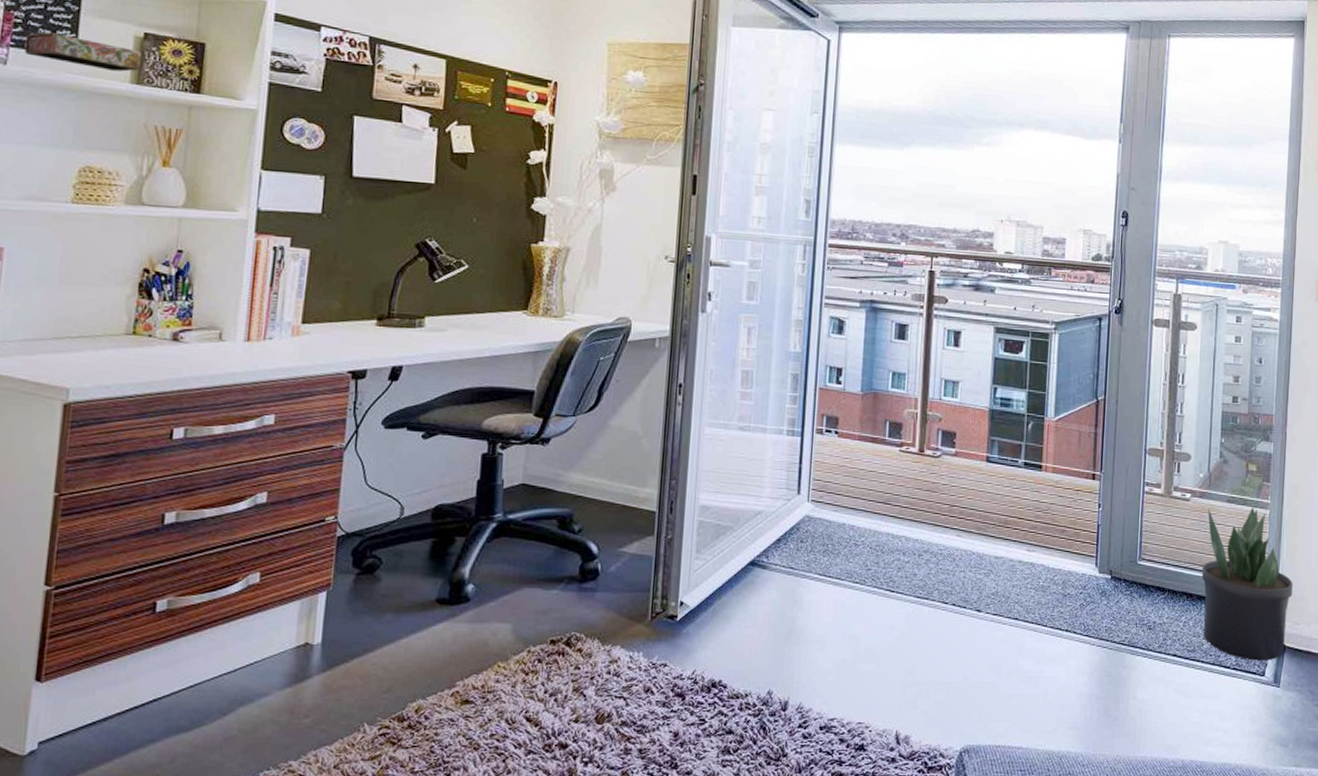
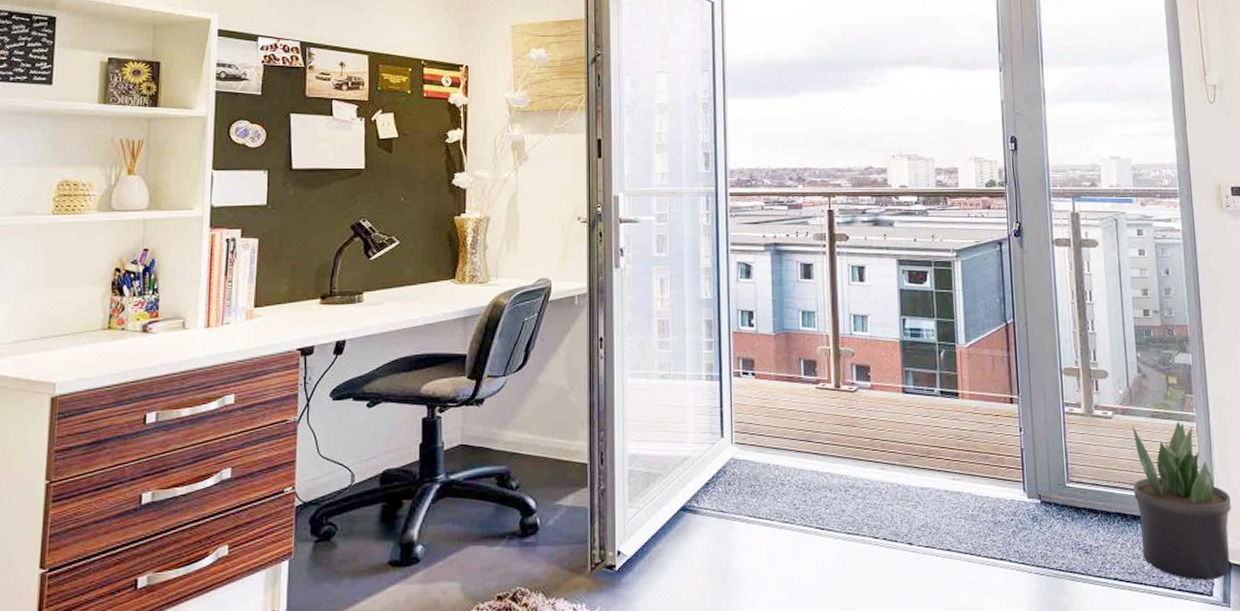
decorative box: present [24,32,142,72] -> none [9,66,107,94]

